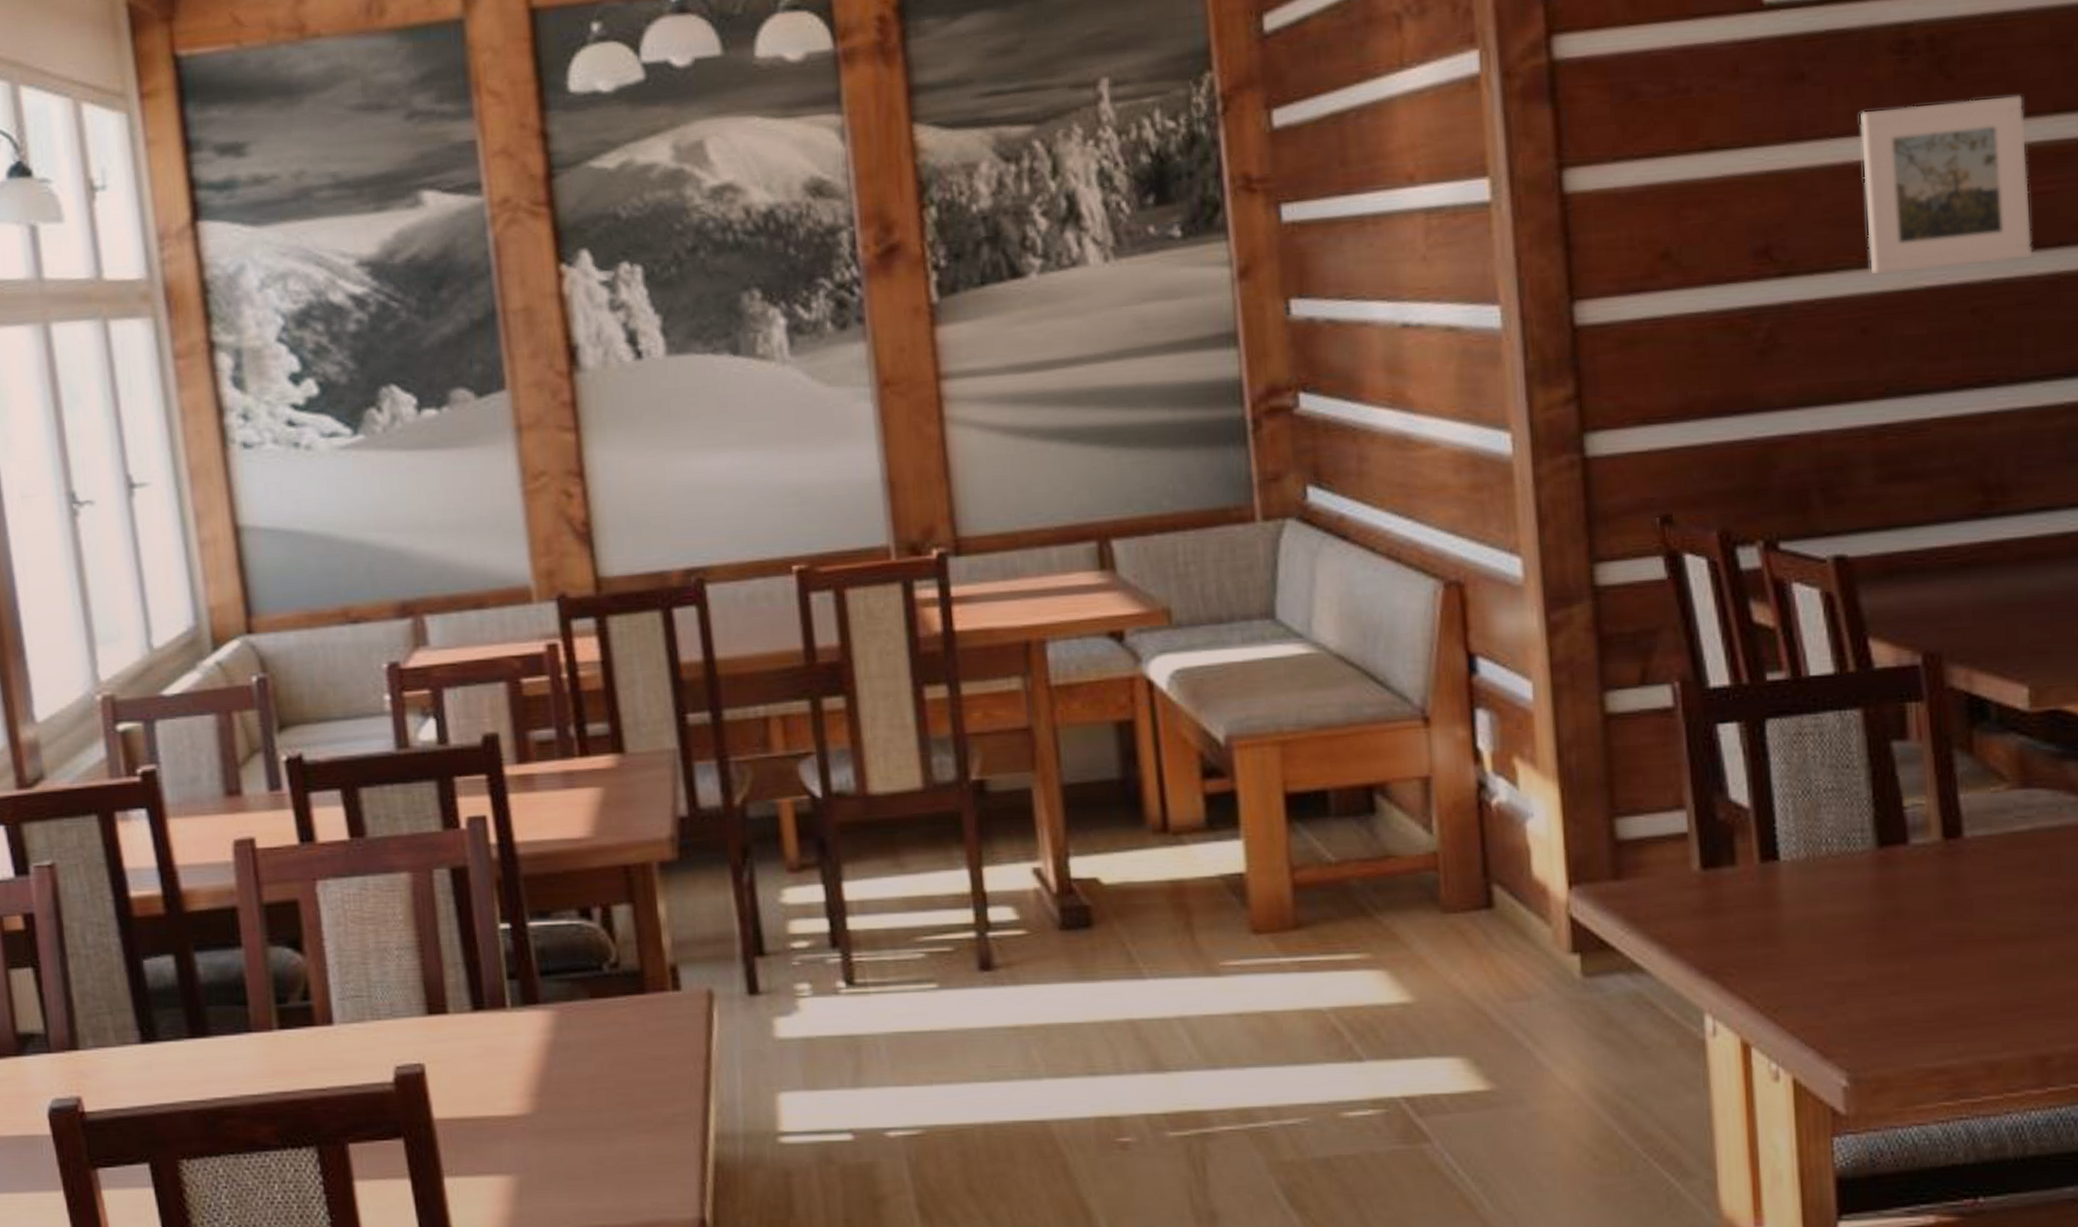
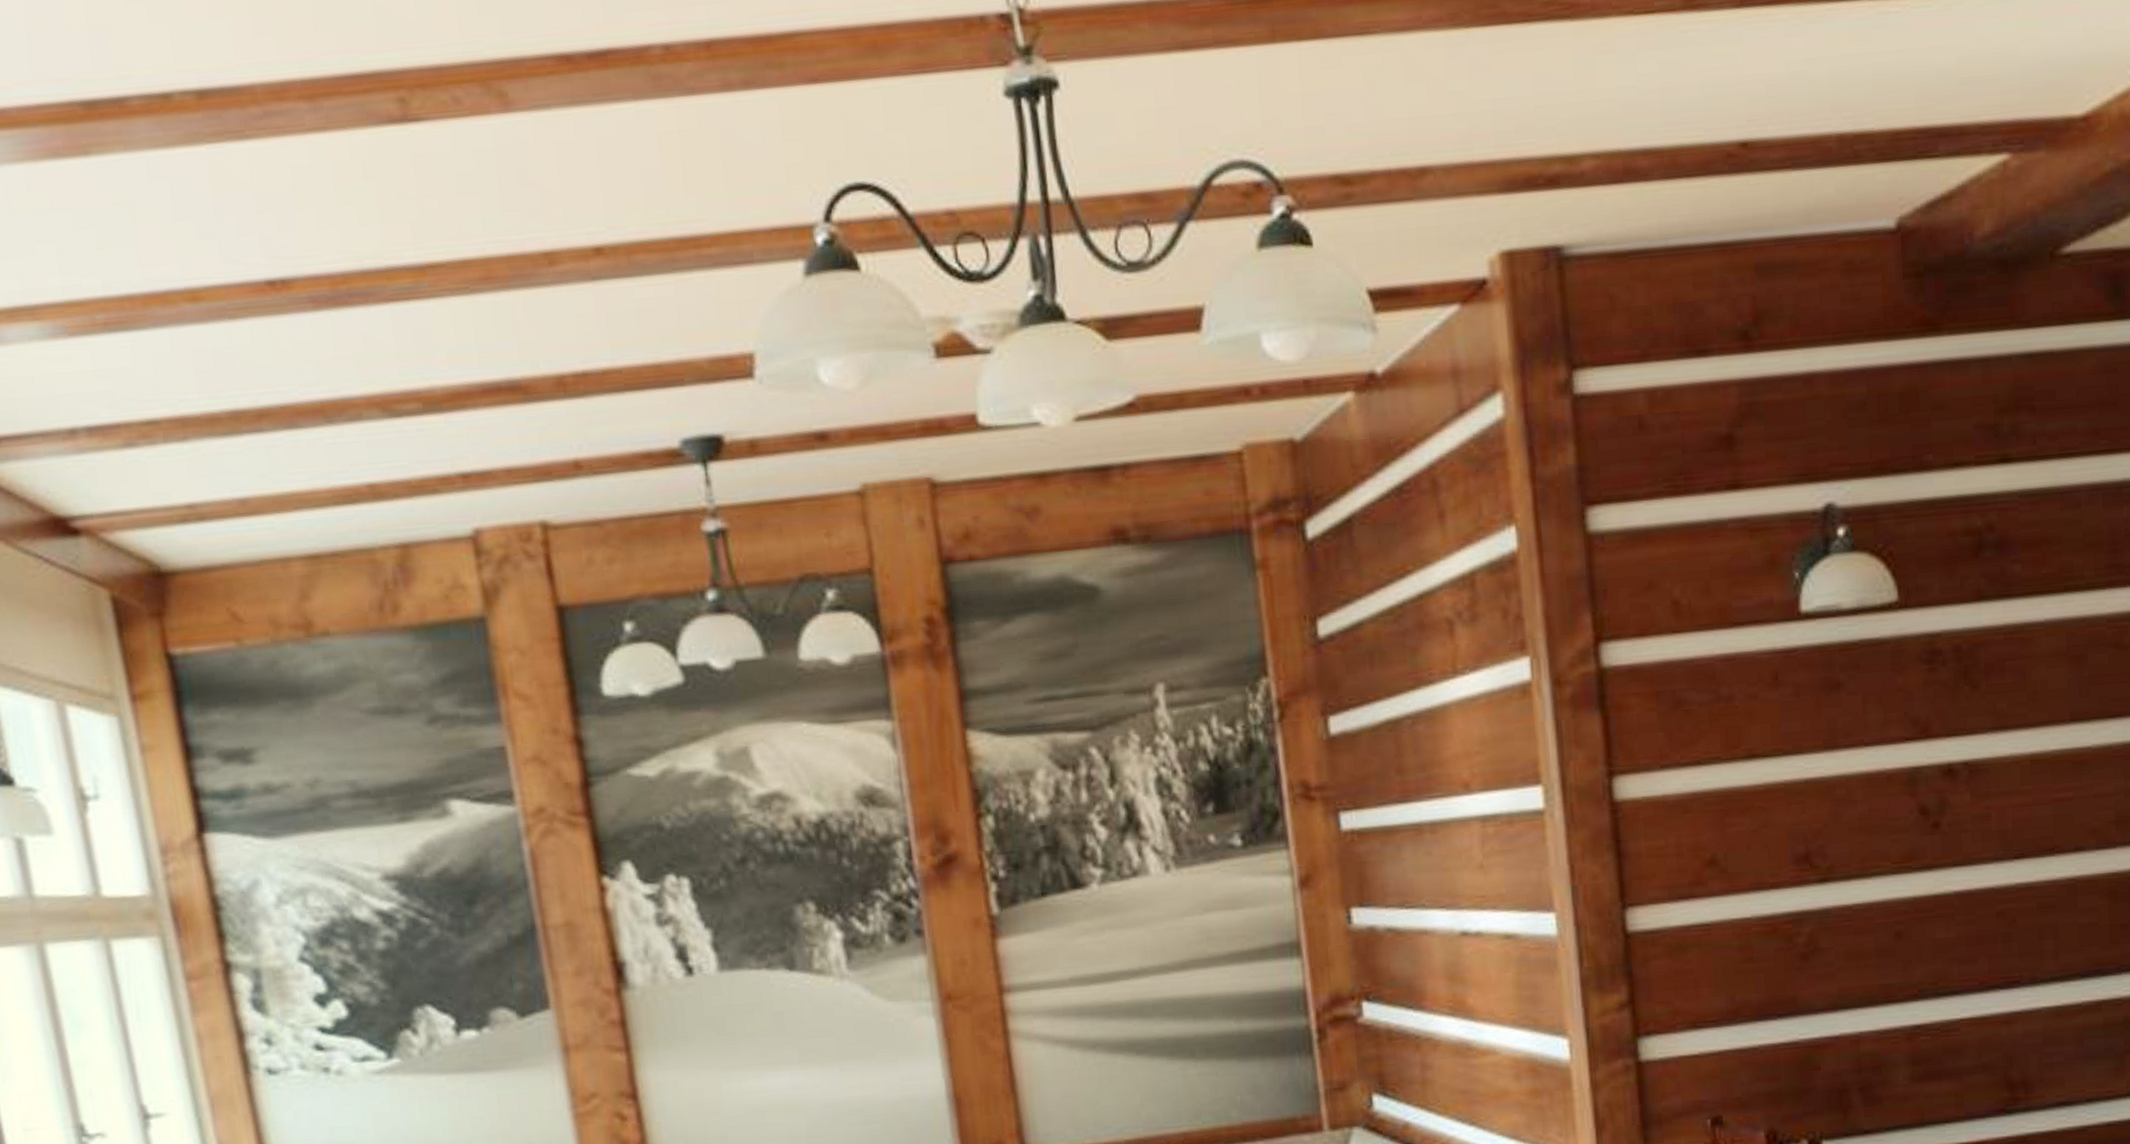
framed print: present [1860,95,2033,274] -> none [1892,705,2052,879]

